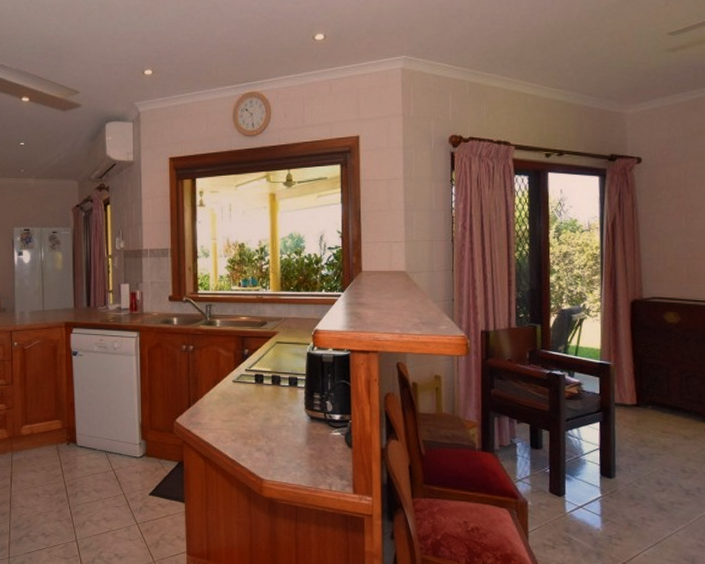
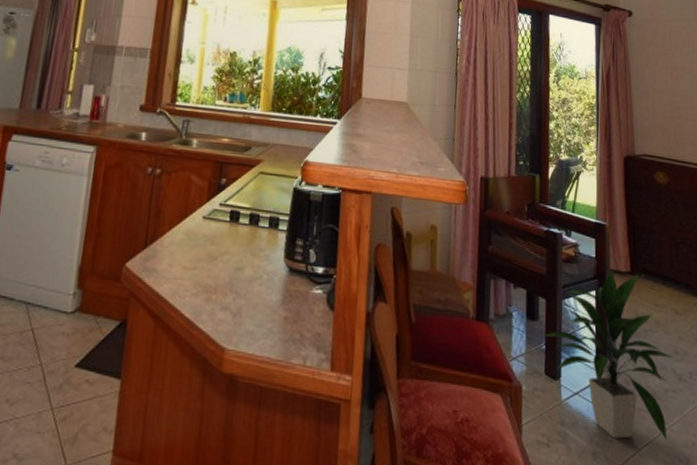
indoor plant: none [547,404,681,543] -> present [543,271,673,441]

